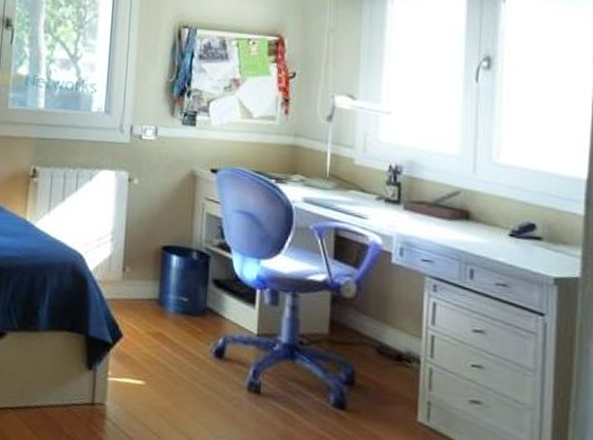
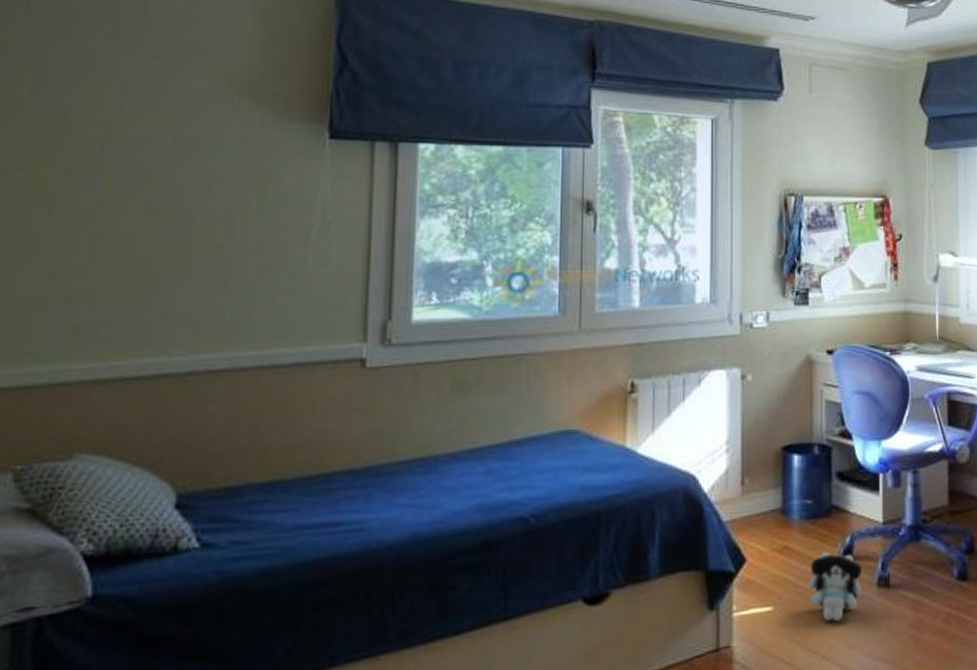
plush toy: none [179,346,237,411] -> present [808,551,868,622]

